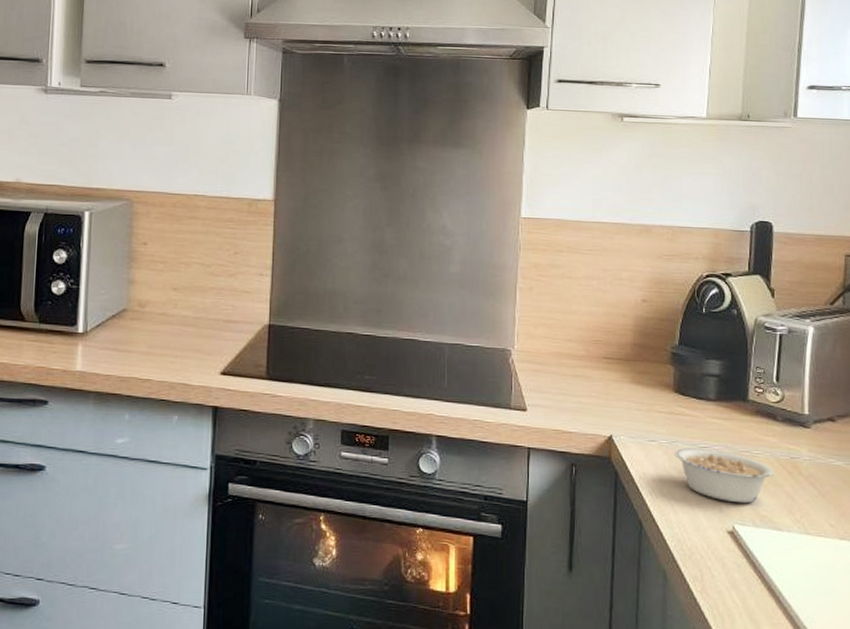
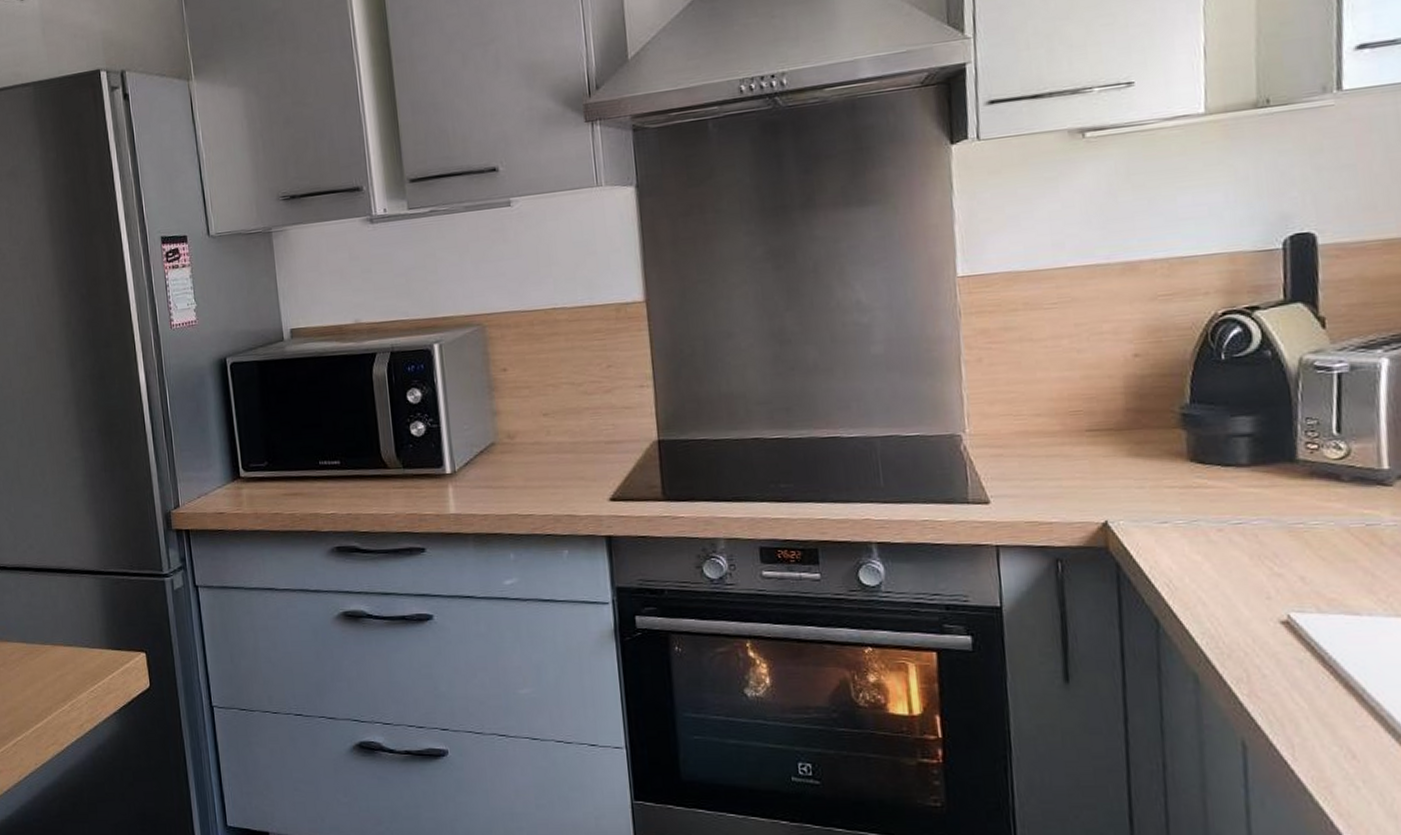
legume: present [674,447,775,504] -> none [1196,524,1344,587]

